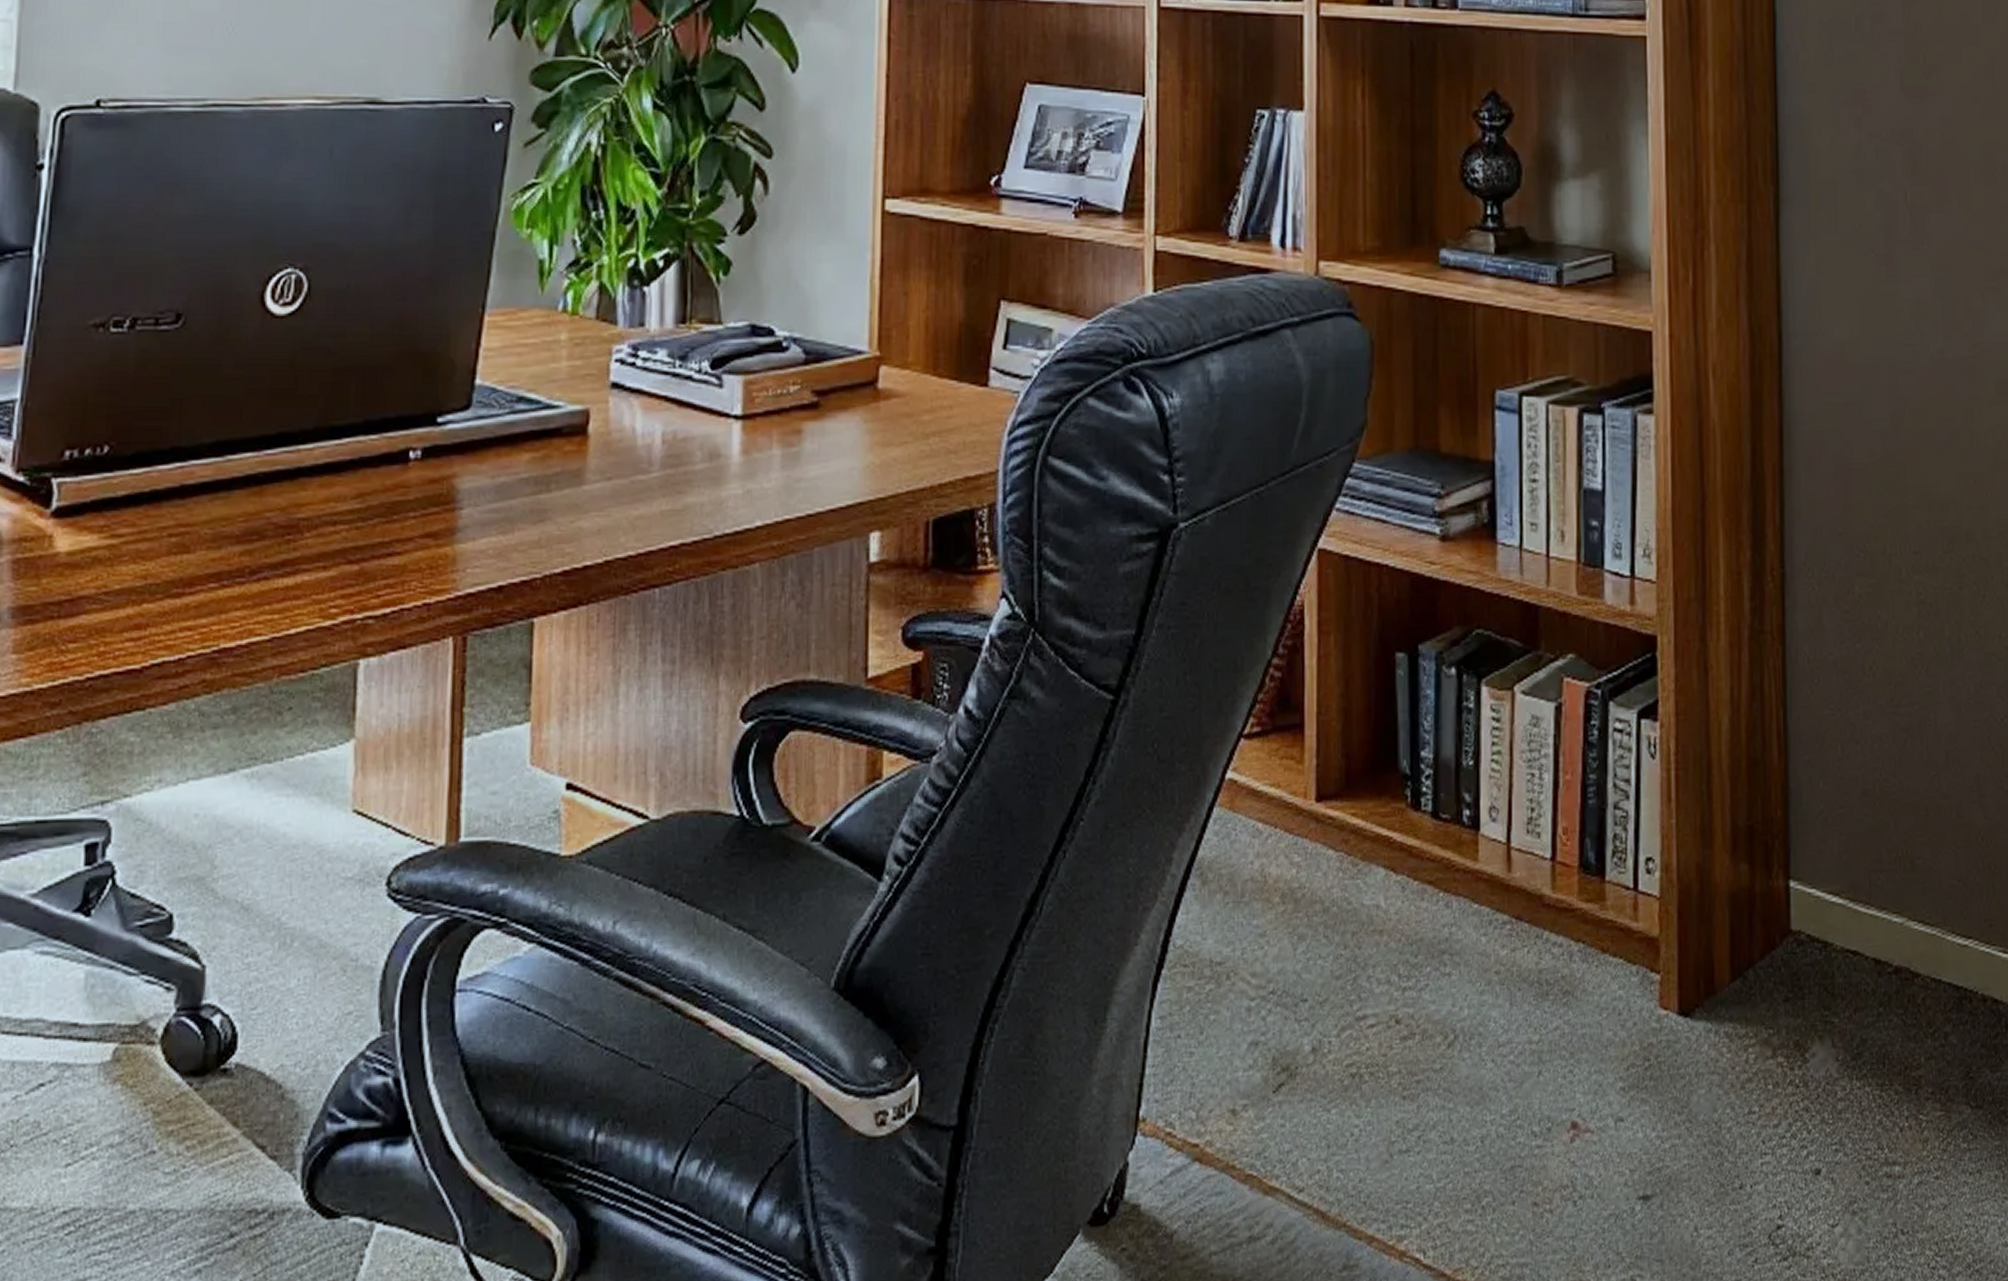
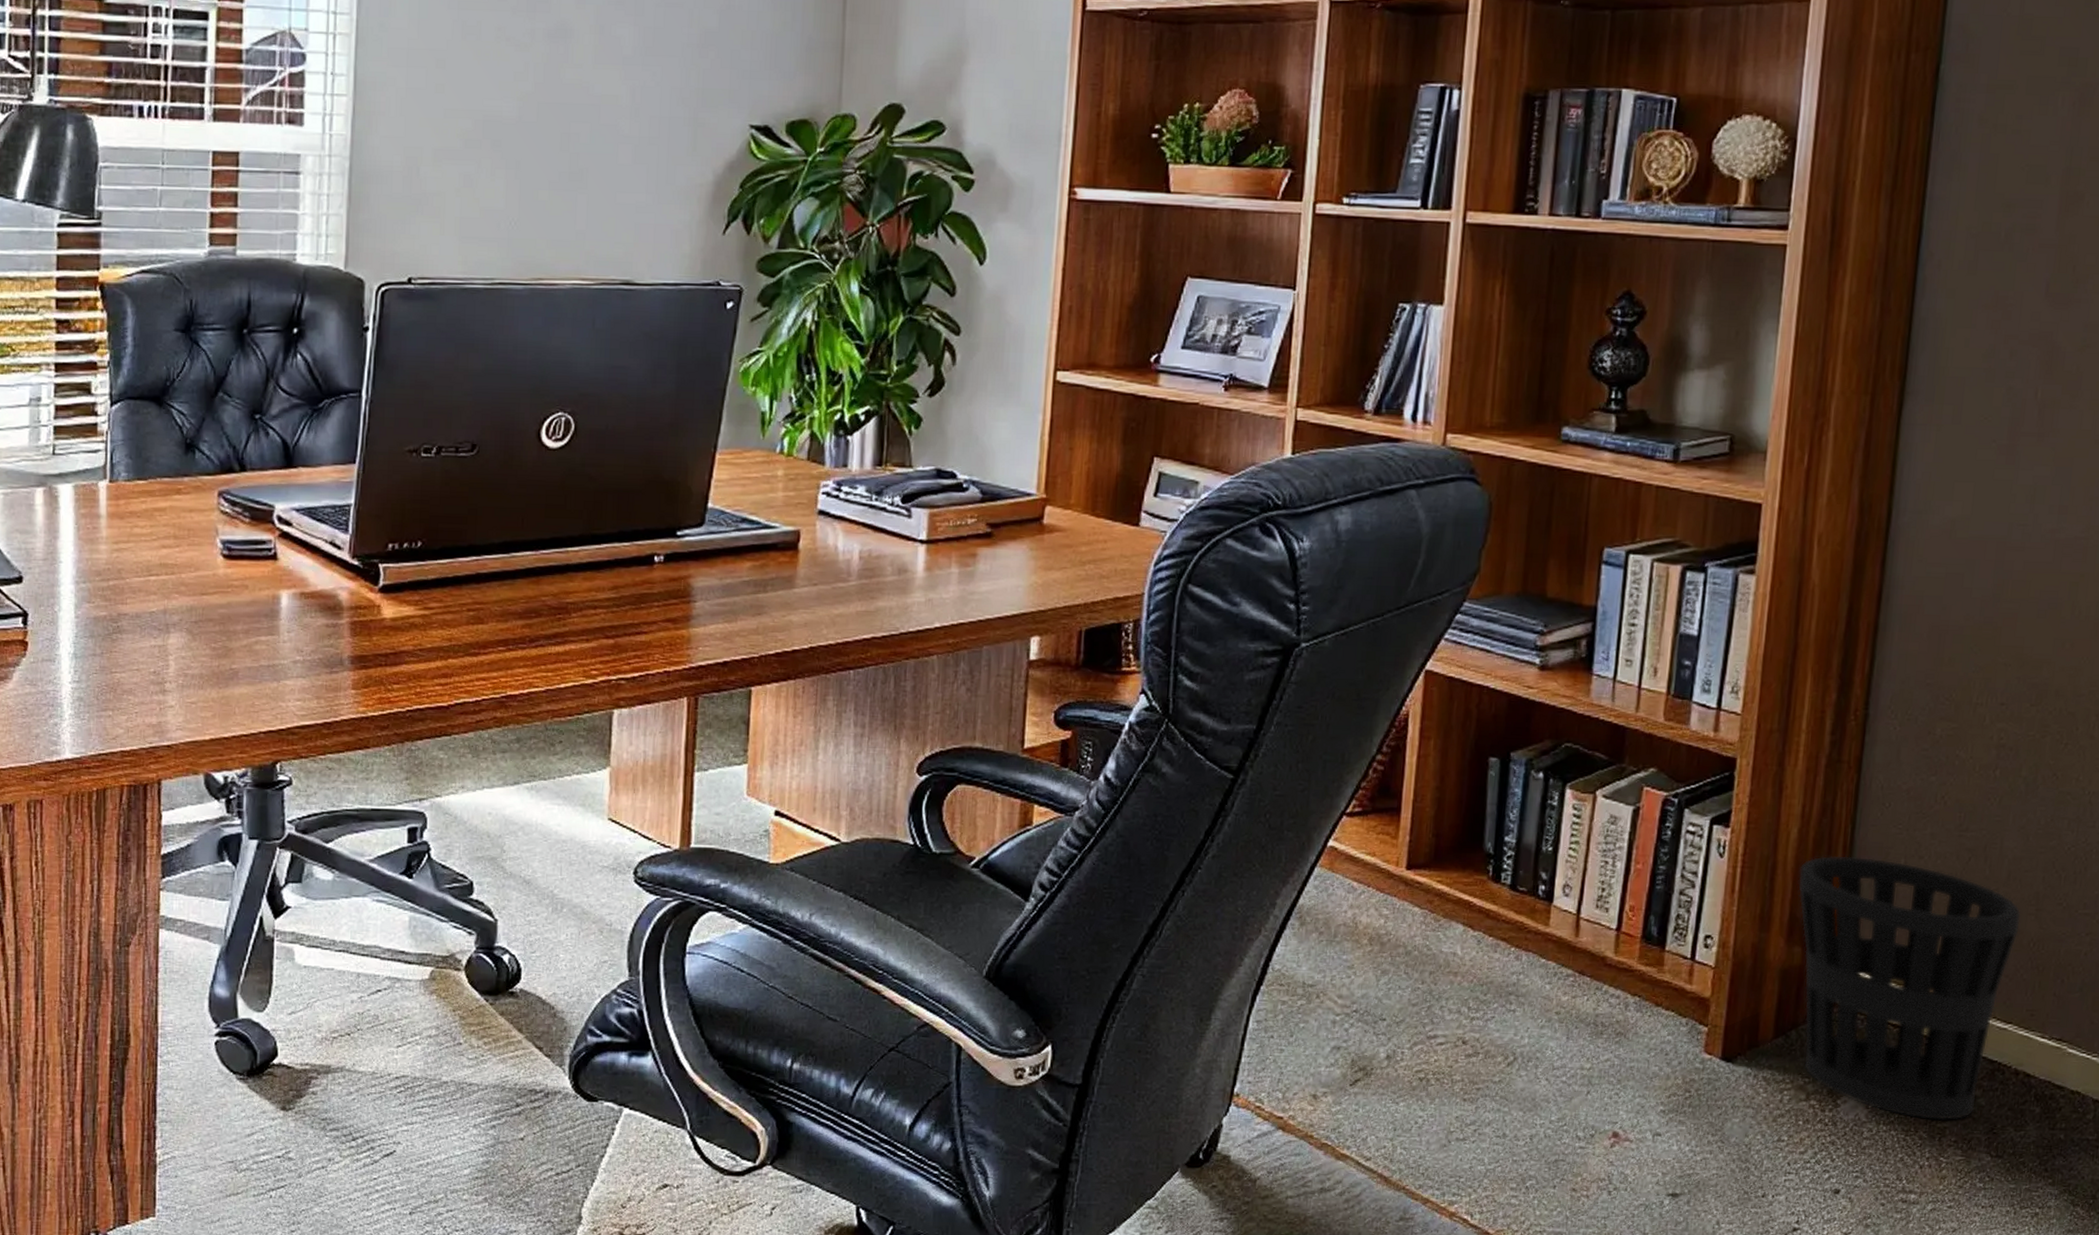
wastebasket: none [1735,746,1966,1069] -> present [1797,855,2022,1121]

